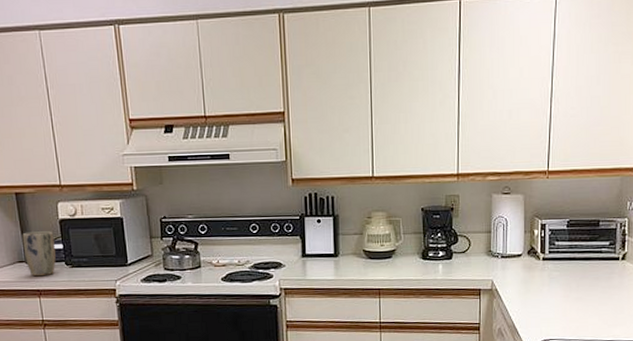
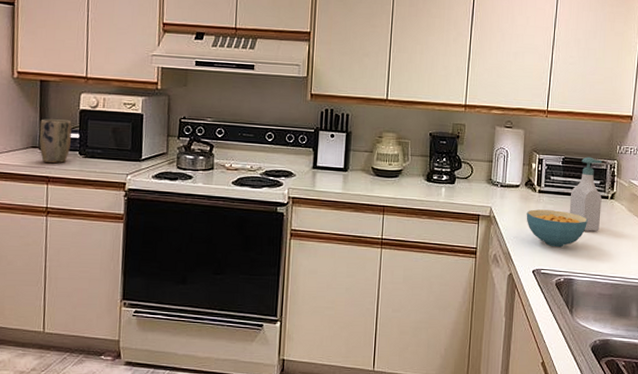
cereal bowl: none [530,277,597,316] -> present [526,209,588,248]
soap bottle: none [577,216,612,296] -> present [569,156,602,232]

